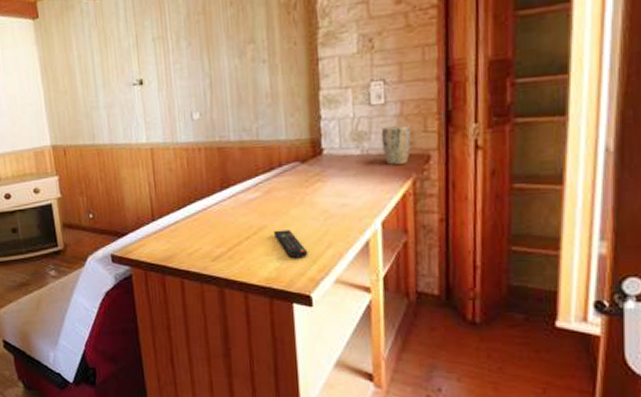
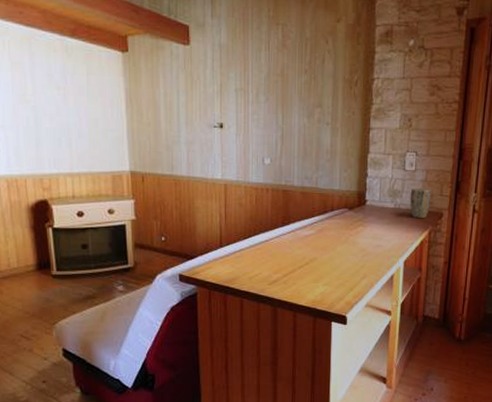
remote control: present [273,230,308,259] -> none [321,262,347,286]

